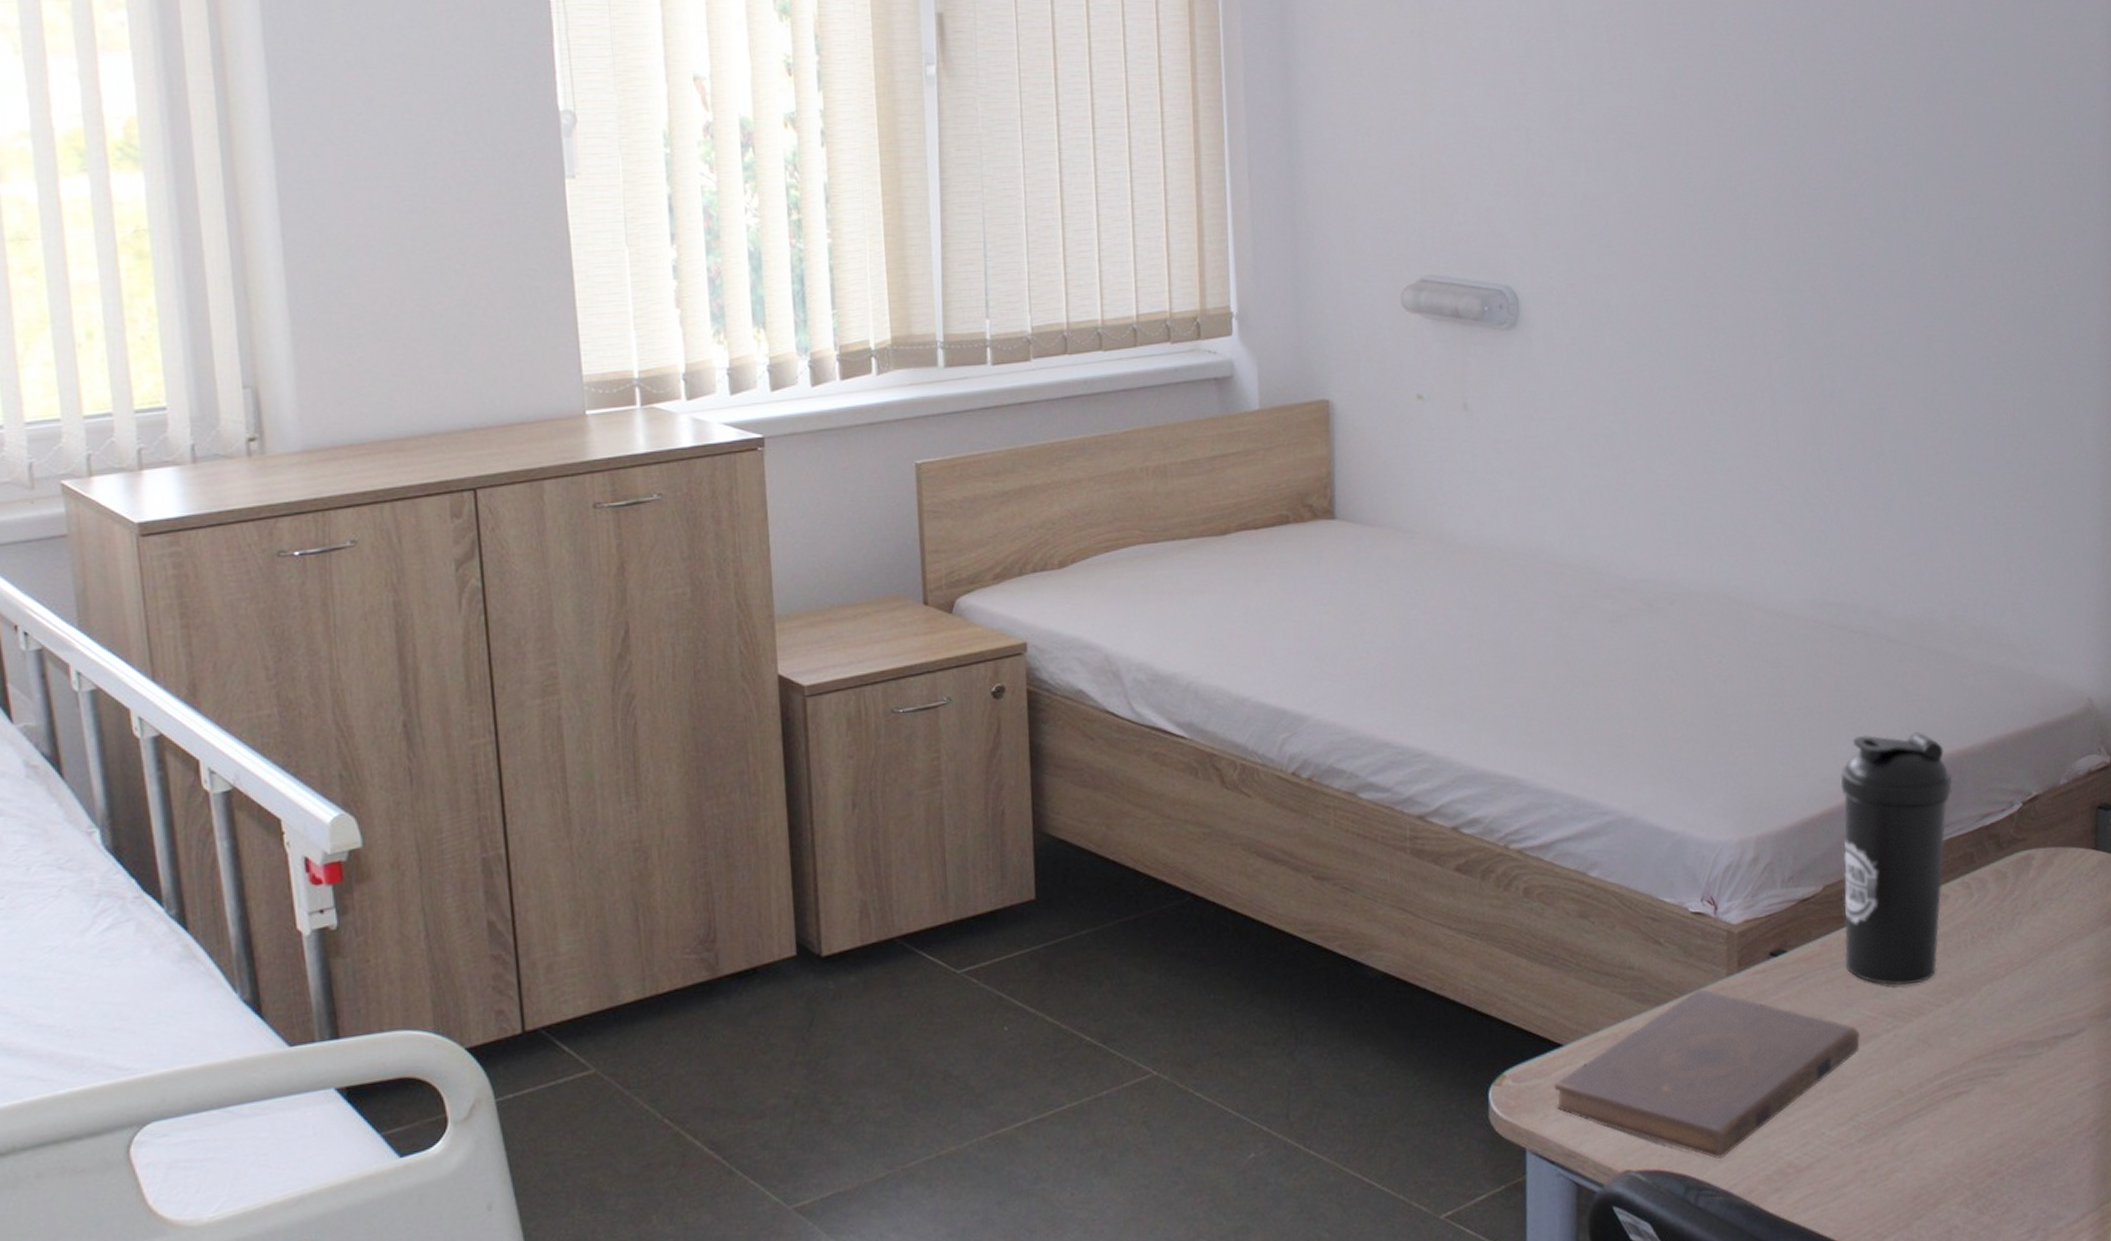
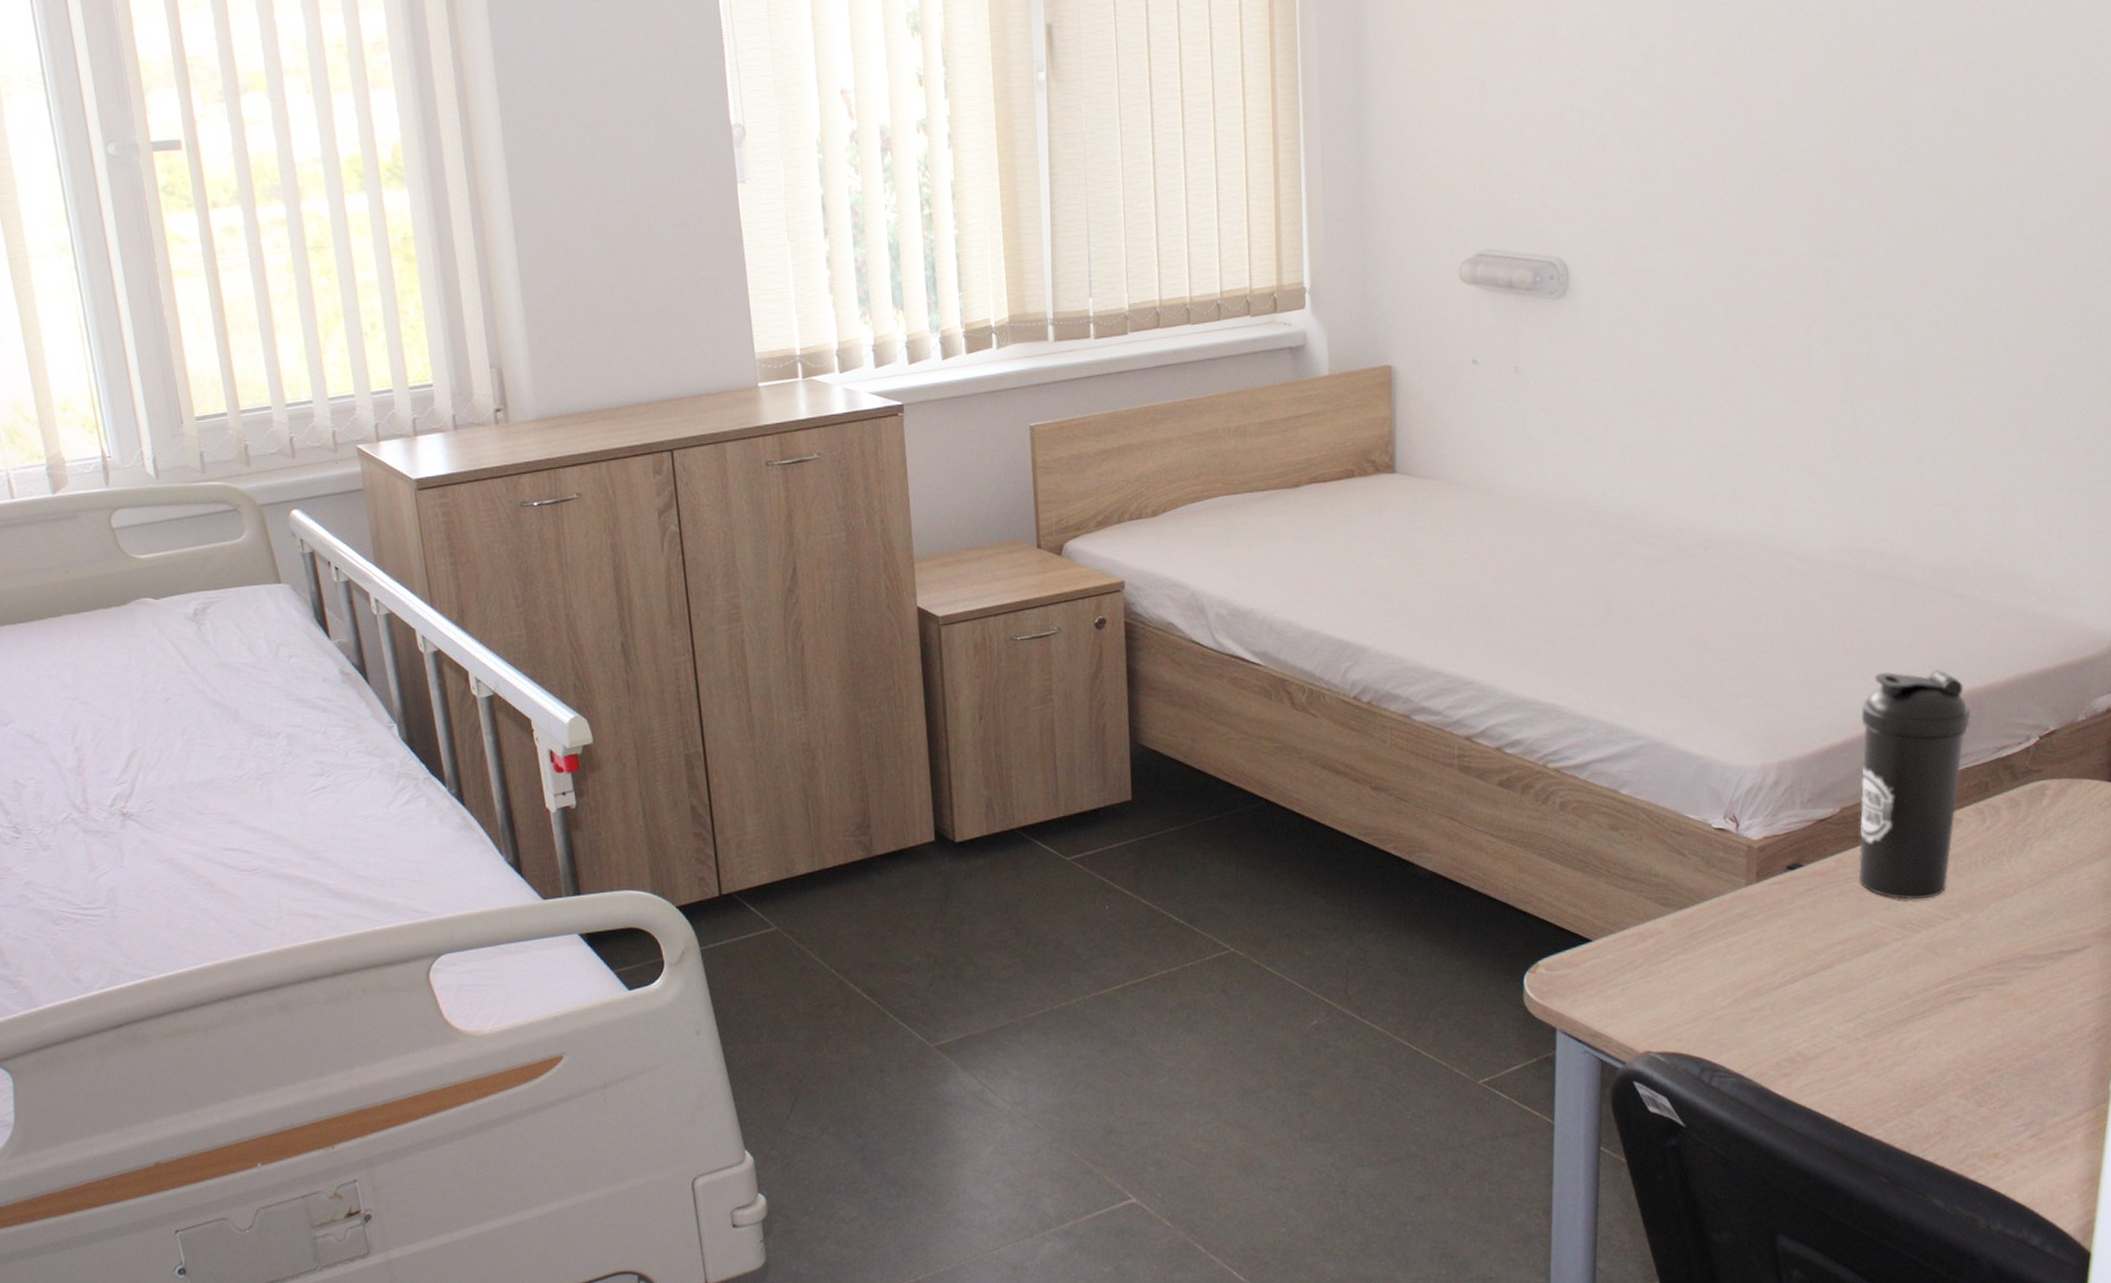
book: present [1554,988,1861,1160] -> none [1583,895,1871,1046]

